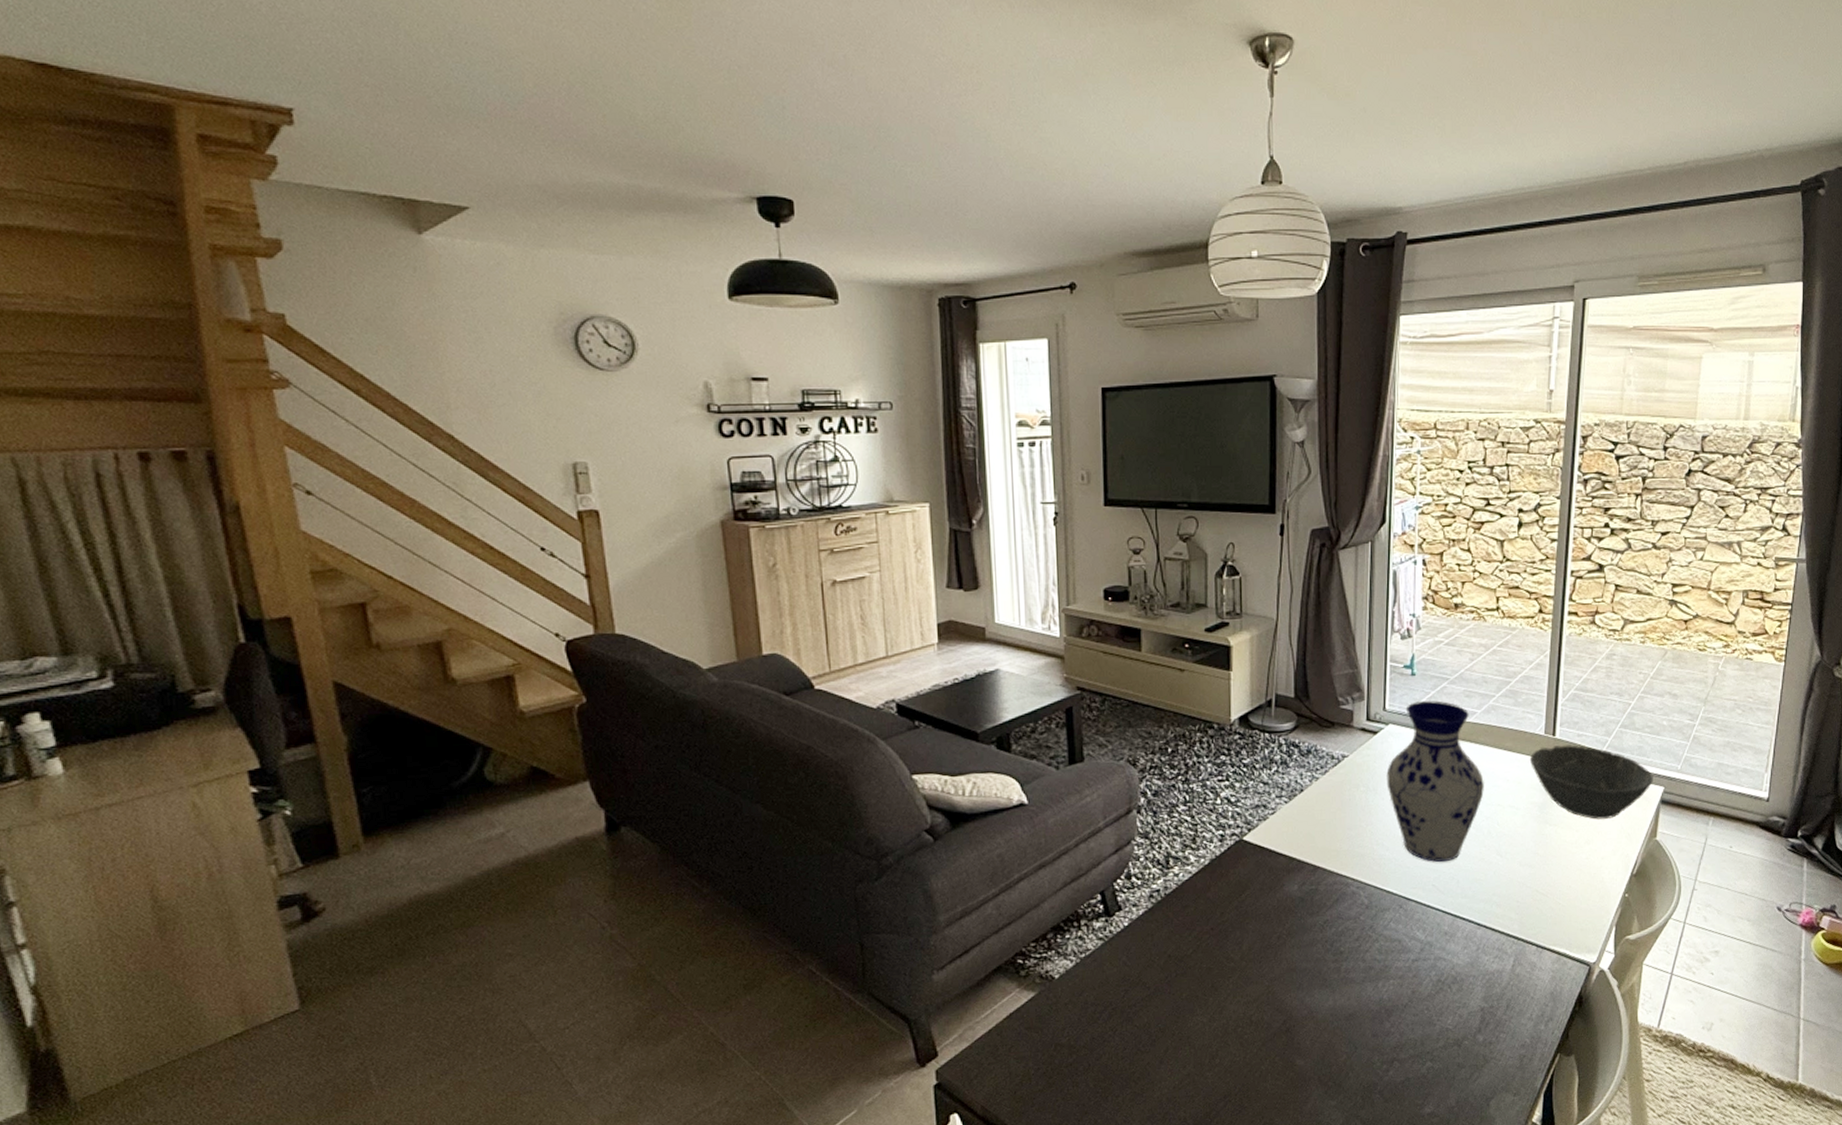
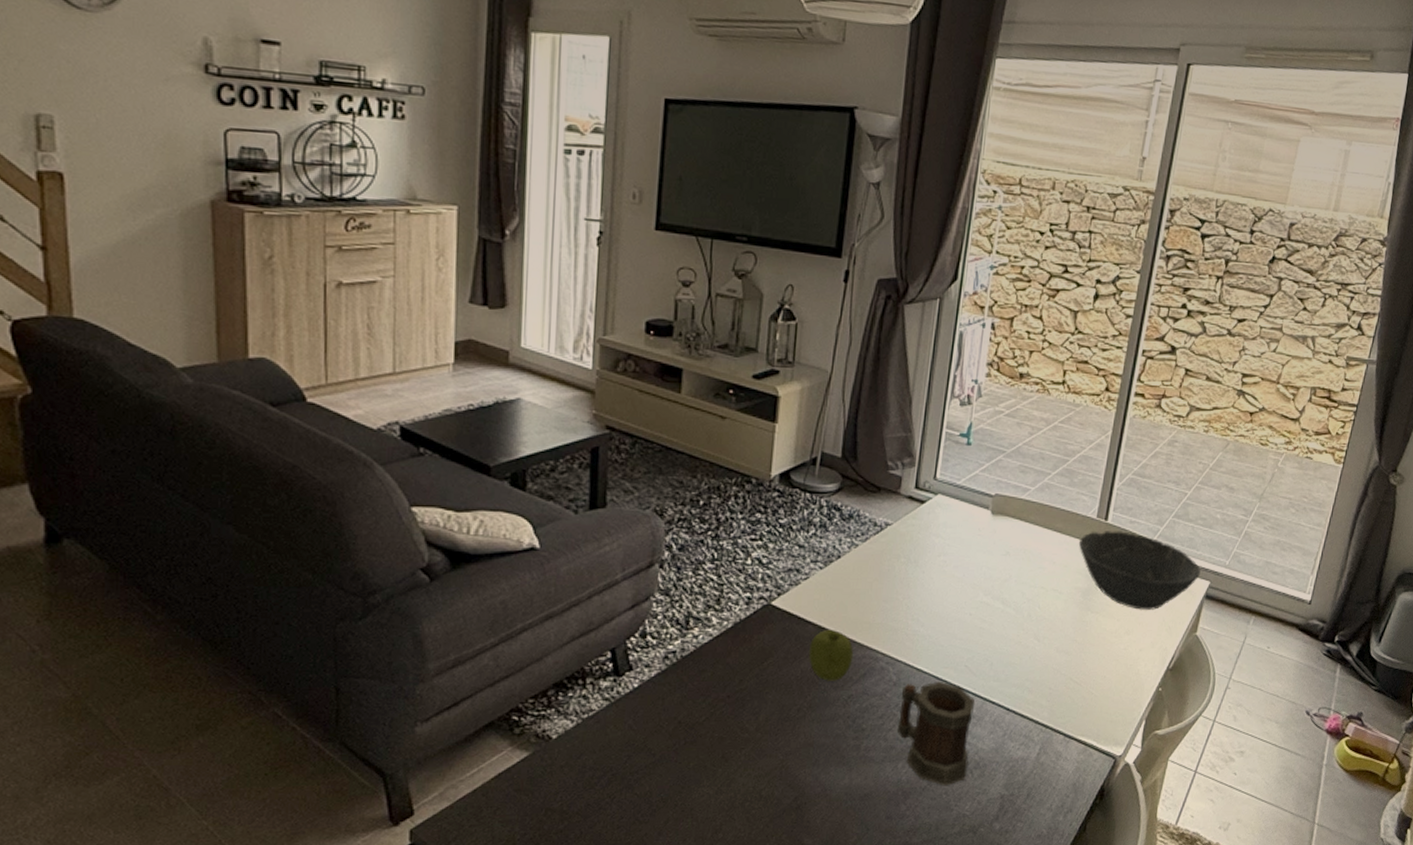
fruit: none [1282,859,1325,909] -> present [808,630,854,681]
mug: none [1373,902,1446,1002] -> present [896,682,974,786]
vase: present [1386,699,1484,863] -> none [929,472,1030,643]

